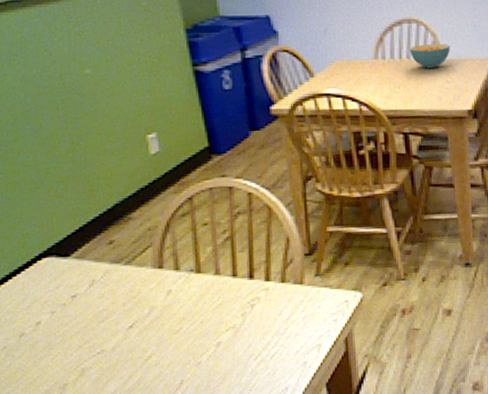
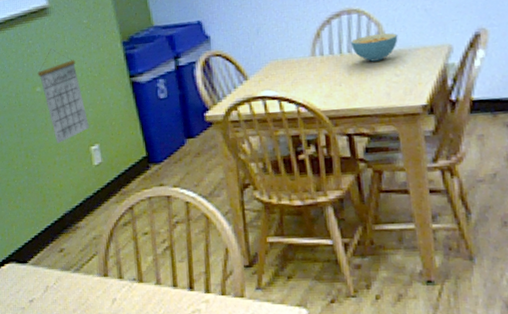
calendar: none [87,29,146,131] -> present [38,48,89,145]

